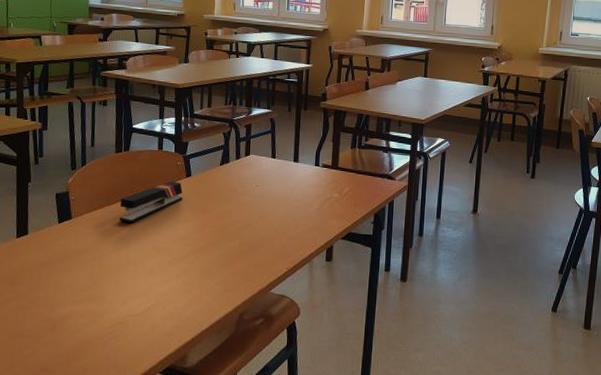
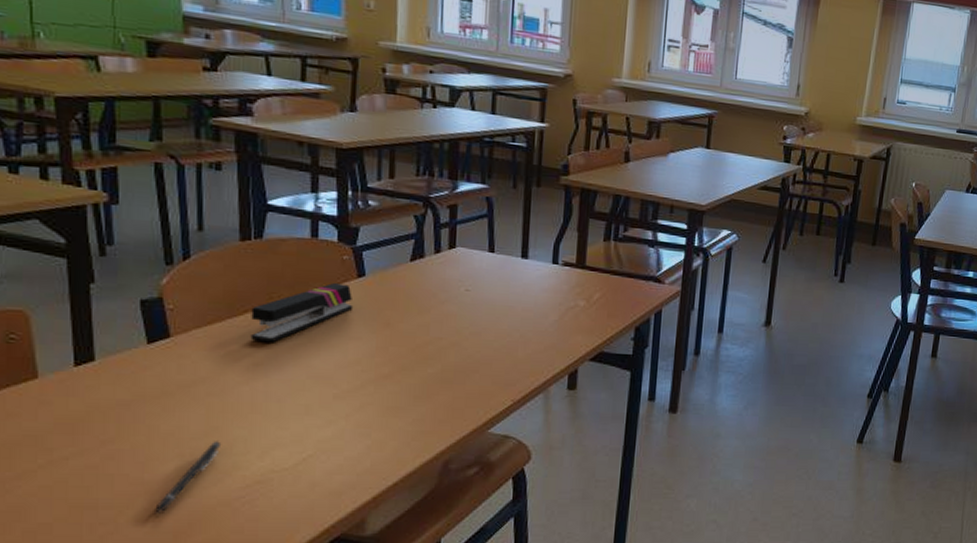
pen: none [57,292,99,344] -> present [155,441,222,515]

